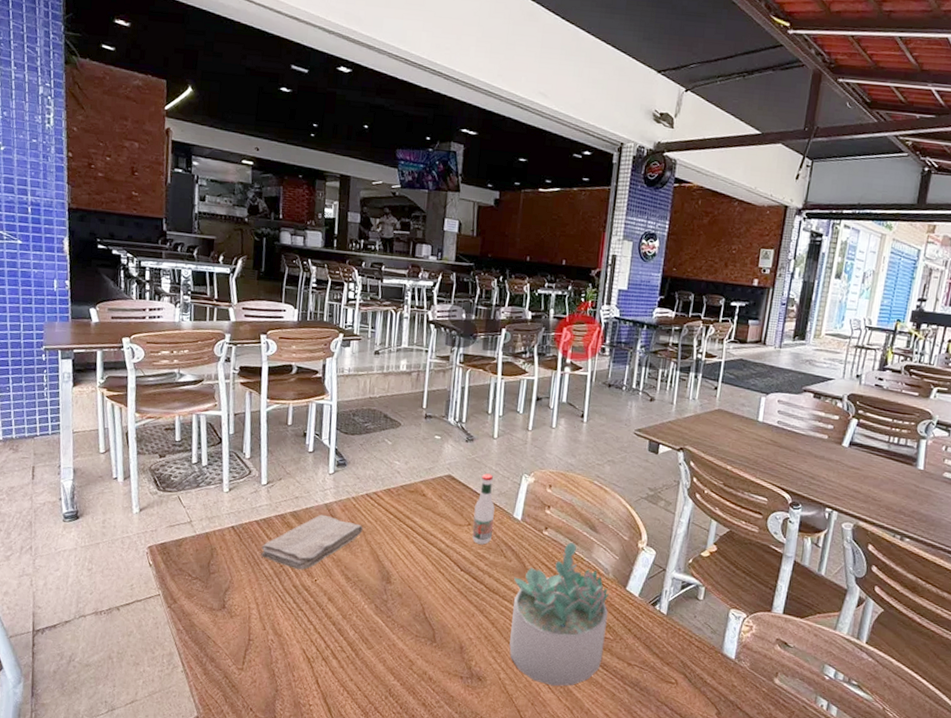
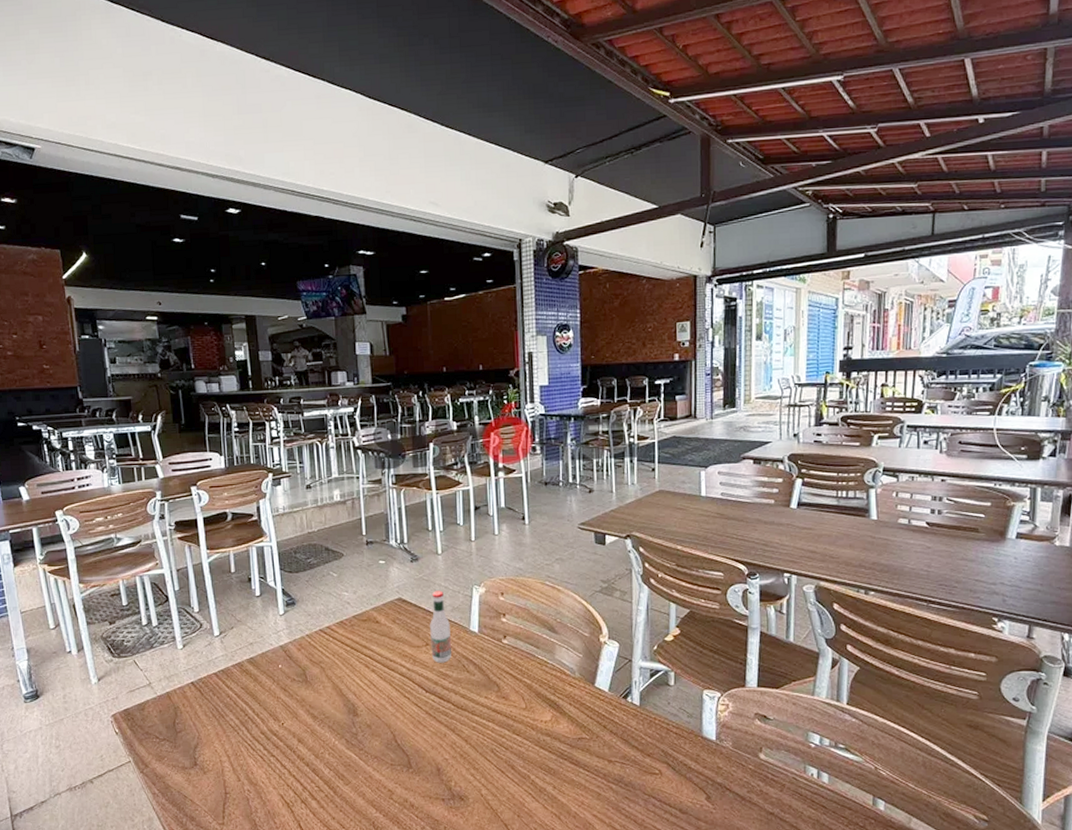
washcloth: present [261,514,363,570] -> none [224,657,322,715]
succulent plant: present [509,542,609,687] -> none [480,646,582,795]

